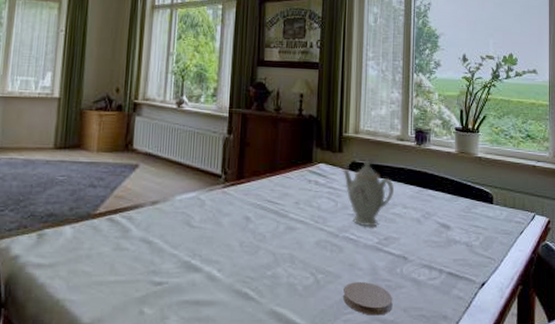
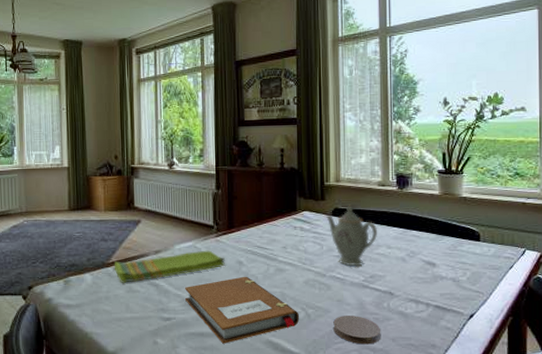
dish towel: none [101,202,231,239] -> present [114,250,225,283]
notebook: none [182,234,307,314] -> present [185,276,299,344]

